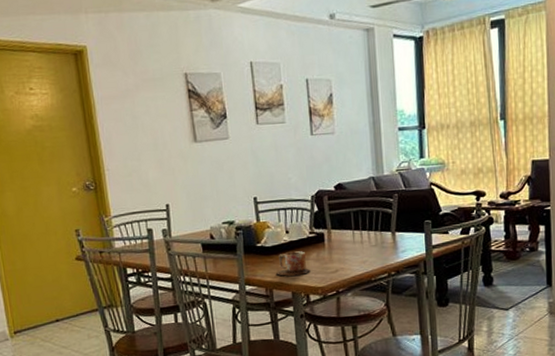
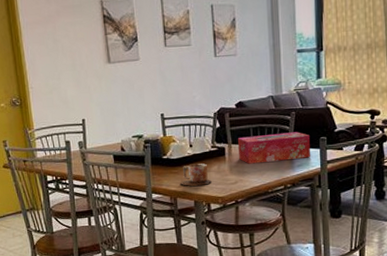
tissue box: none [338,215,415,251] -> present [238,132,310,164]

